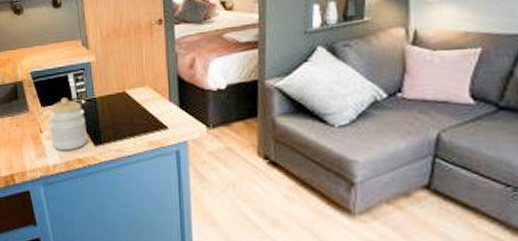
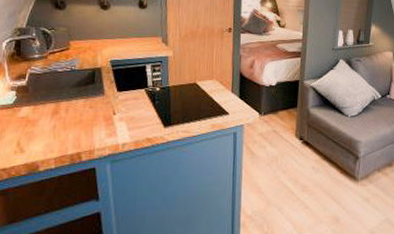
jar: present [48,97,88,150] -> none [122,84,159,130]

